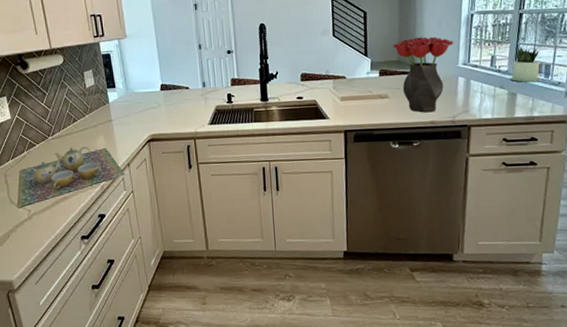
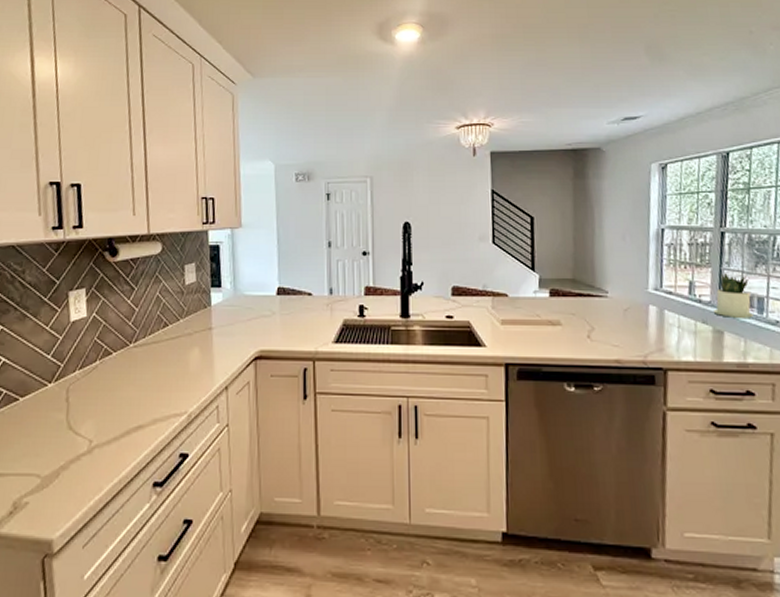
tea set: present [17,146,125,209] -> none [75,359,221,437]
bouquet: present [392,37,454,113] -> none [565,252,642,348]

